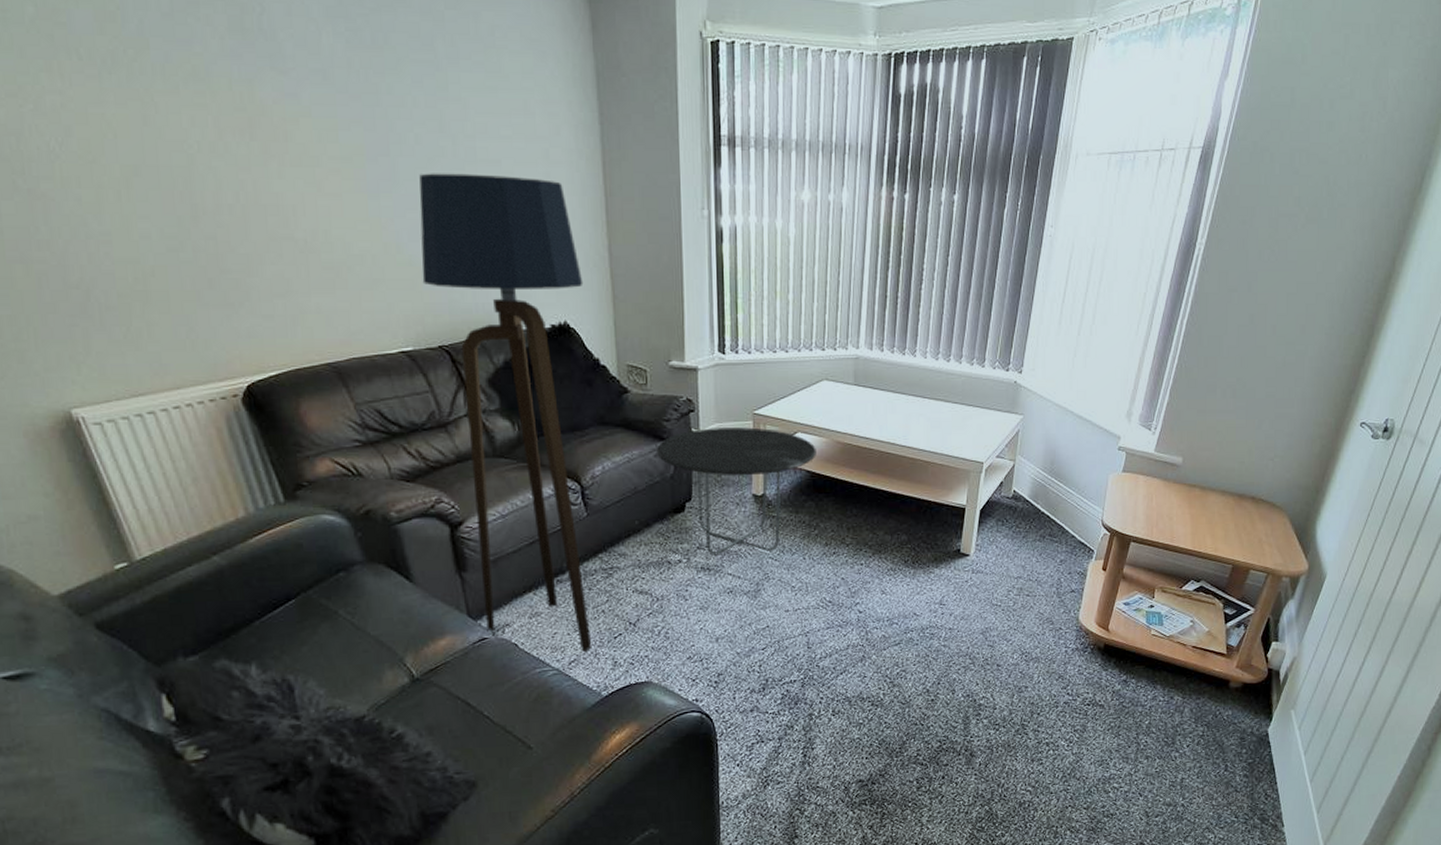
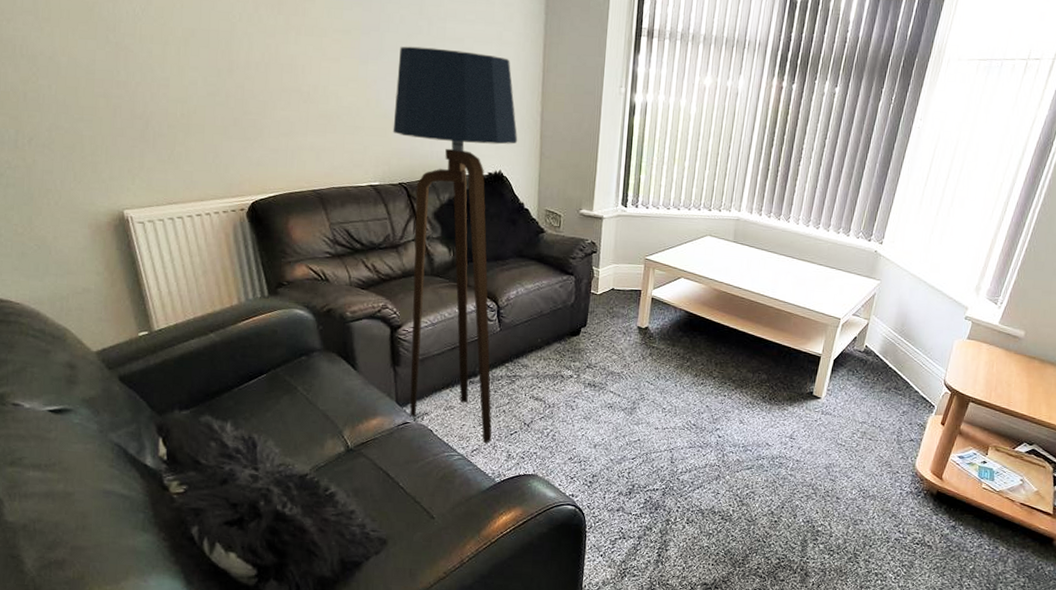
side table: present [657,427,816,556] -> none [562,267,696,376]

